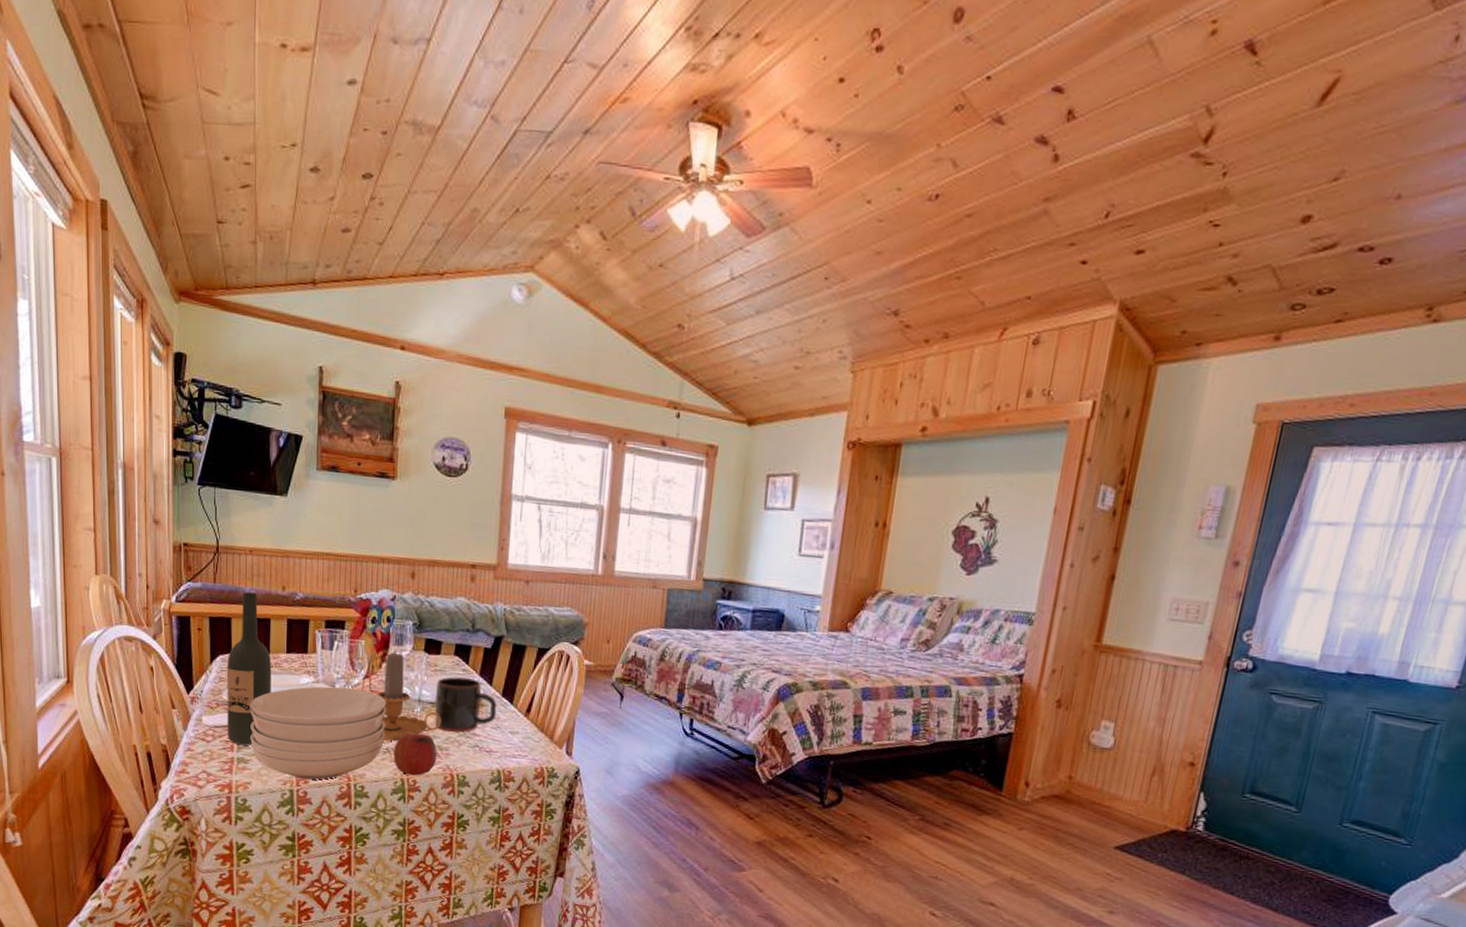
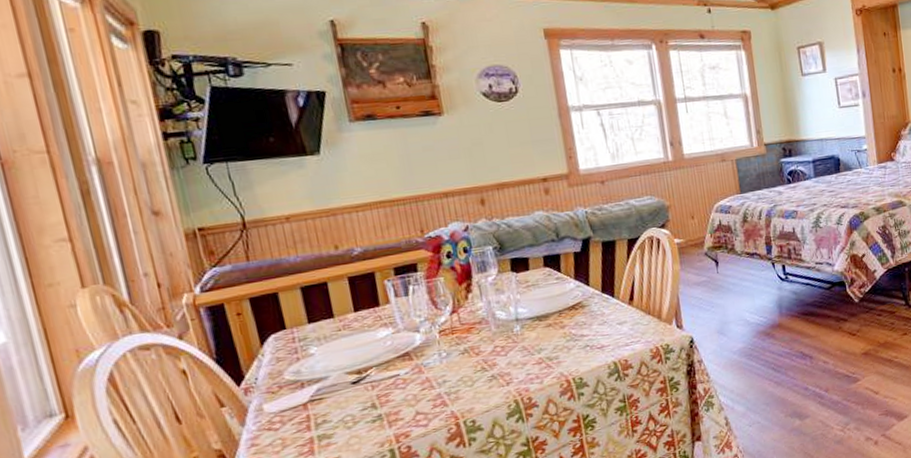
wine bottle: present [227,592,272,746] -> none [282,260,345,423]
bowl: present [250,686,387,780] -> none [320,325,488,437]
candle: present [378,650,441,742] -> none [470,277,546,369]
fruit: present [393,732,437,776] -> none [499,349,549,395]
mug: present [434,676,497,732] -> none [531,284,601,341]

